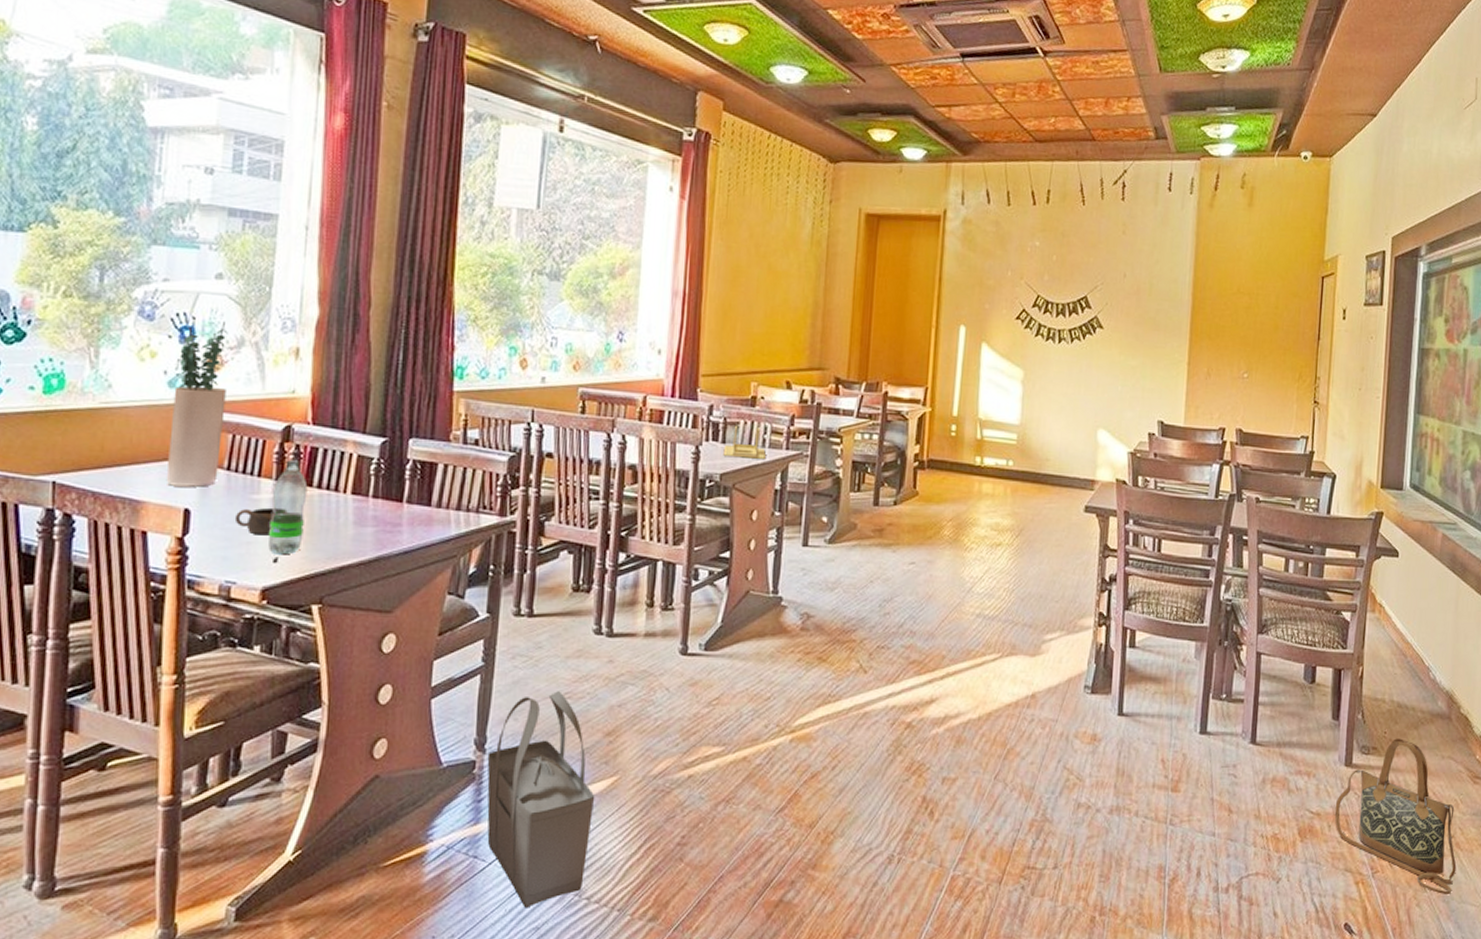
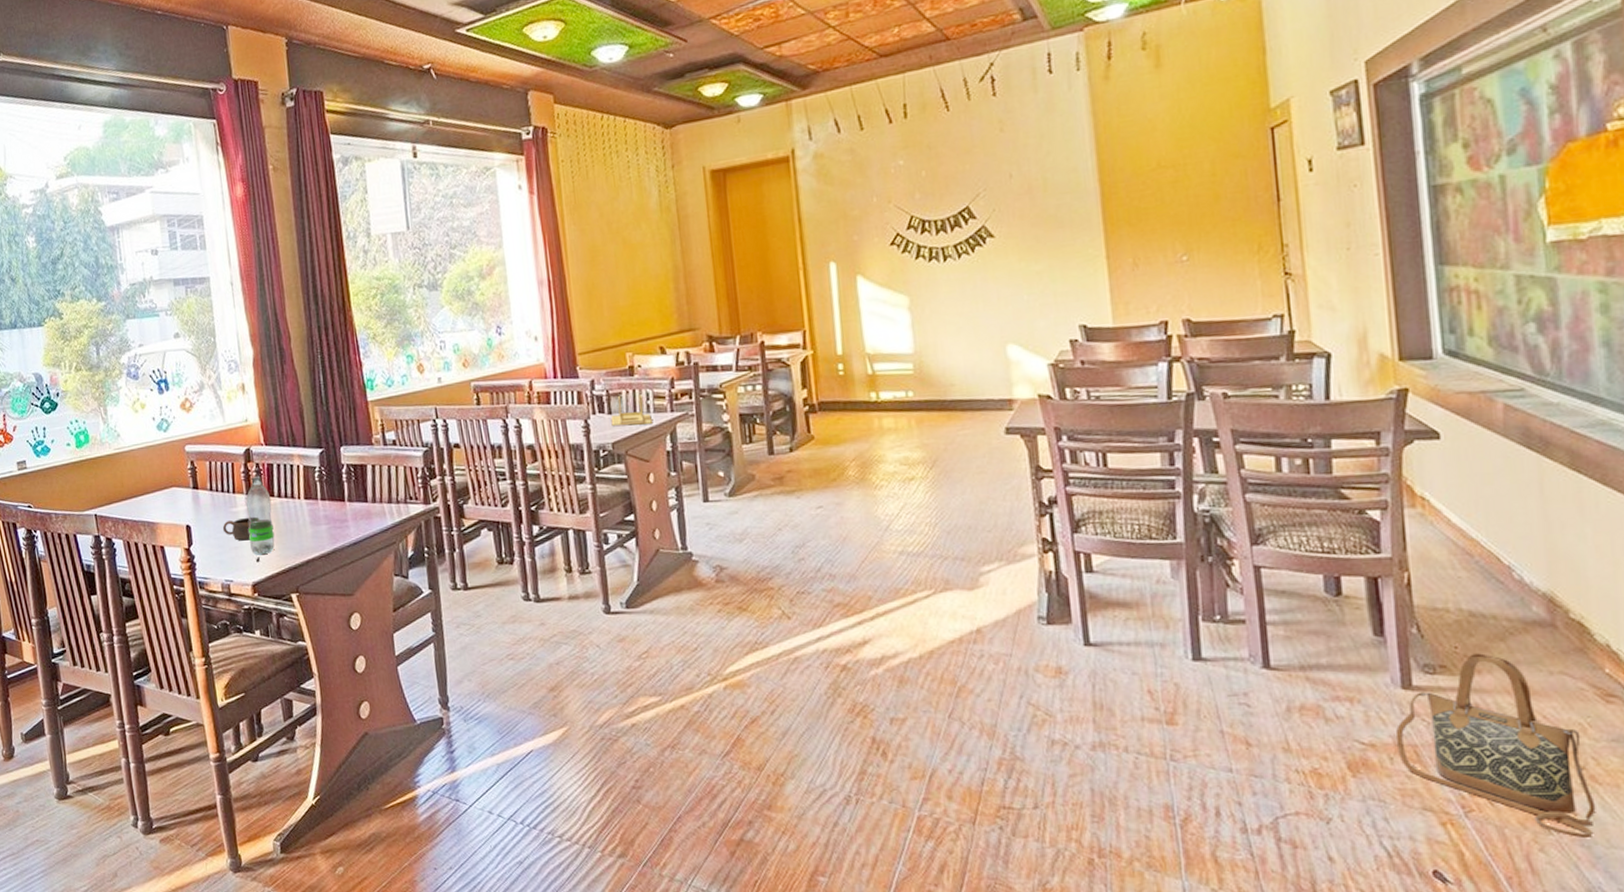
vase: present [165,321,228,487] -> none [160,371,205,508]
shopping bag: present [487,691,595,908] -> none [451,653,554,845]

